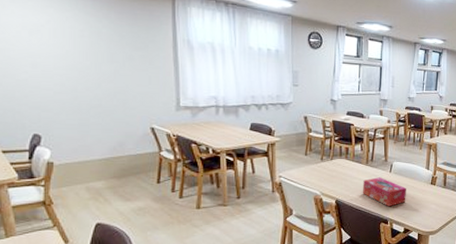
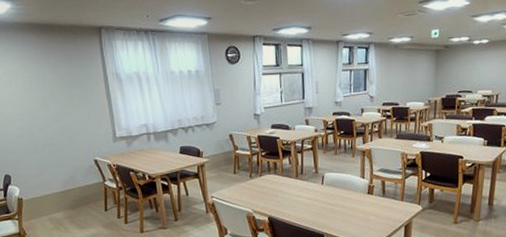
tissue box: present [363,177,406,206] -> none [295,190,342,220]

